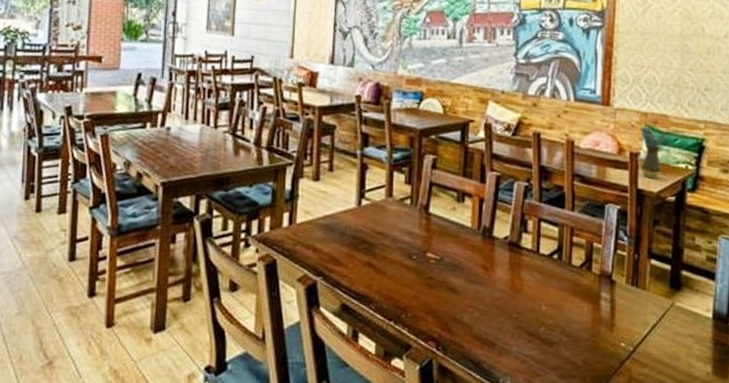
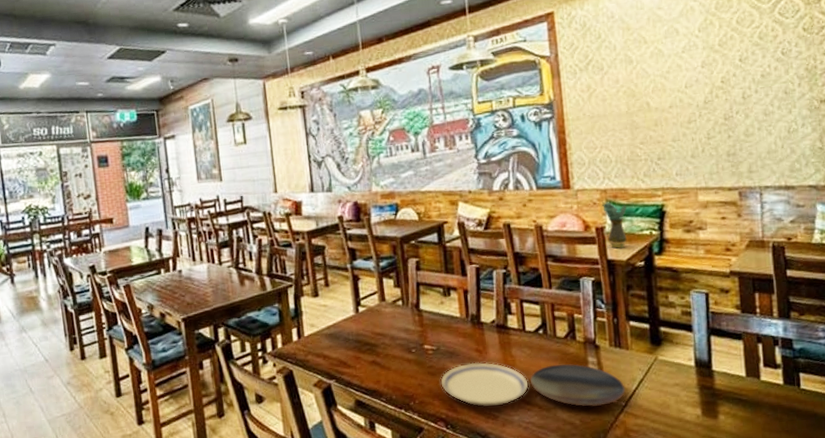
plate: none [438,280,534,333] -> present [440,362,529,408]
plate: none [536,295,636,348] -> present [530,364,626,407]

